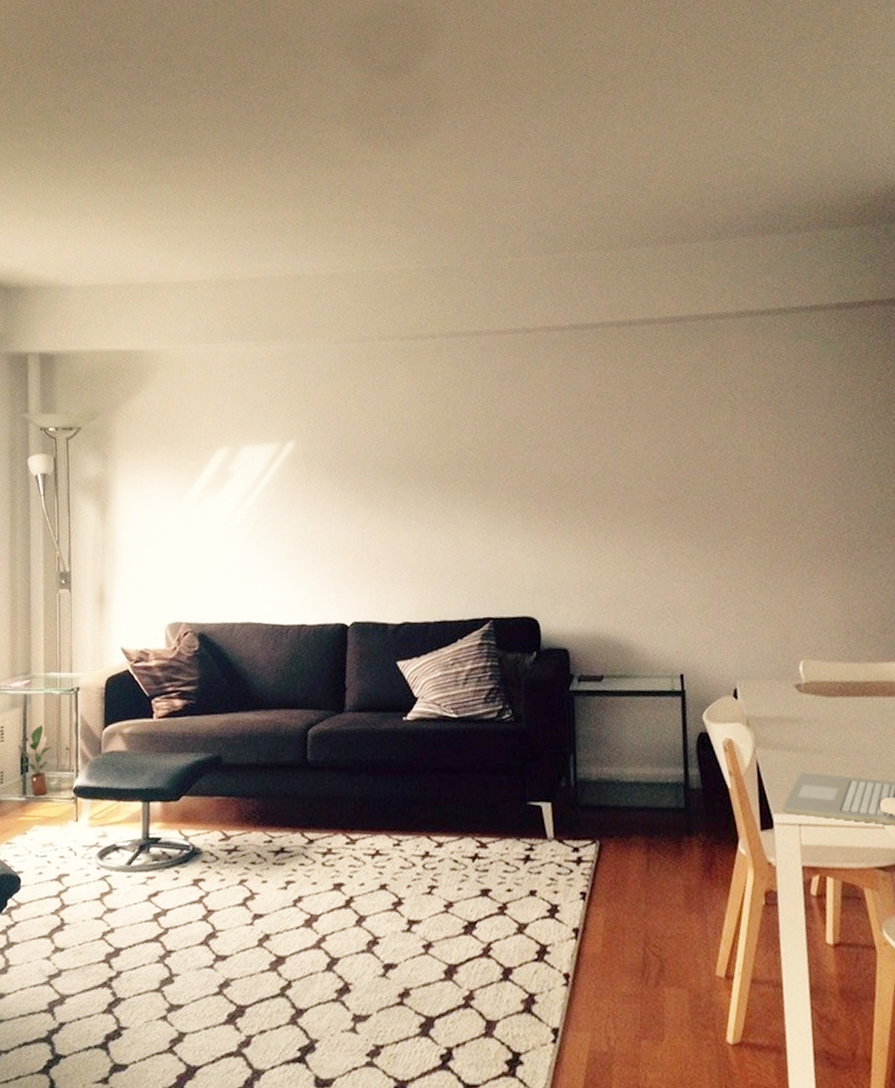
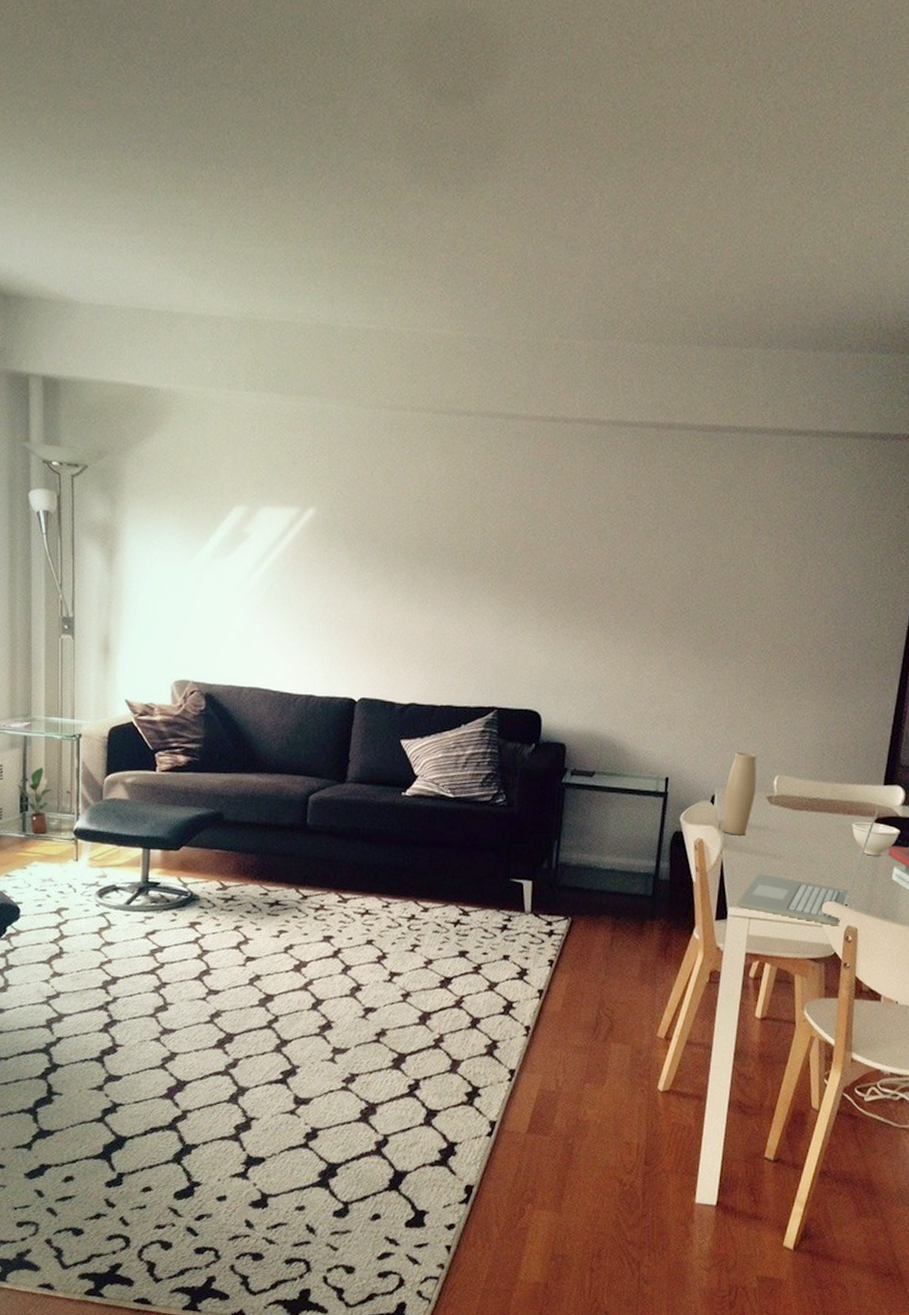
vase: none [747,638,782,732] -> present [722,751,757,836]

